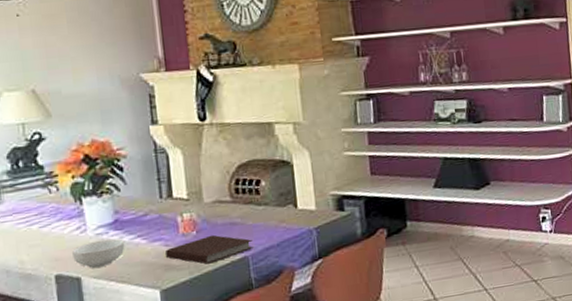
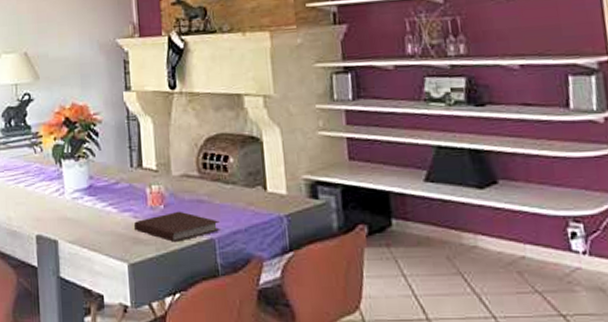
cereal bowl: present [72,238,125,268] -> none [52,204,98,232]

